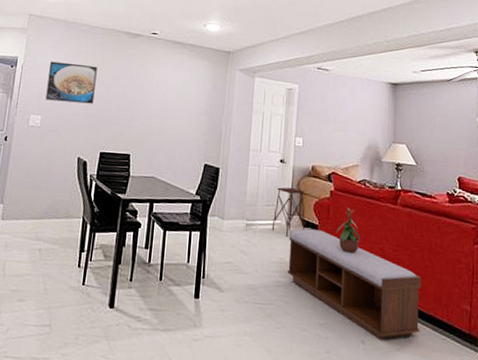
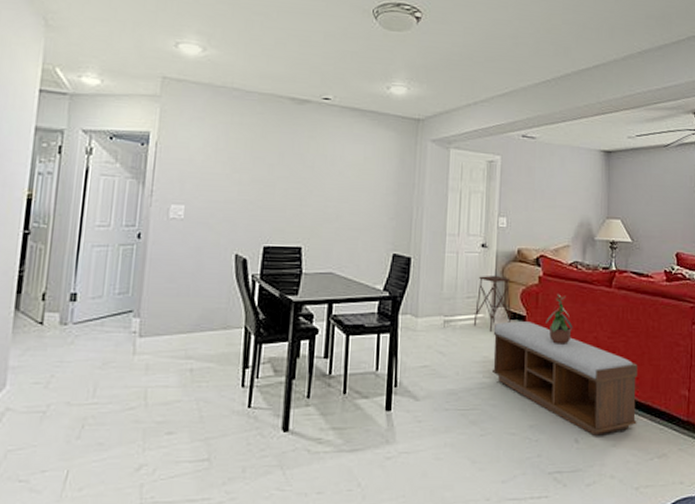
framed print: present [46,61,98,104] -> none [190,136,256,188]

